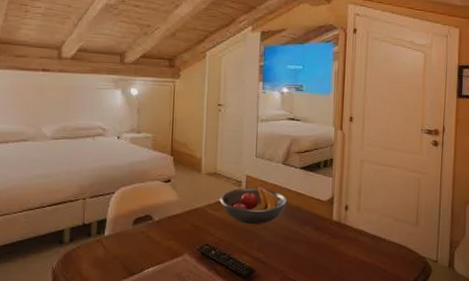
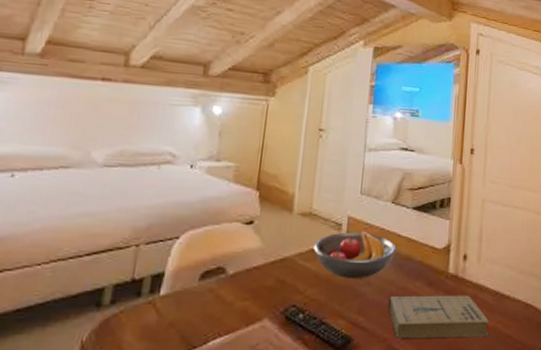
book: none [283,237,369,271] -> present [388,295,490,338]

